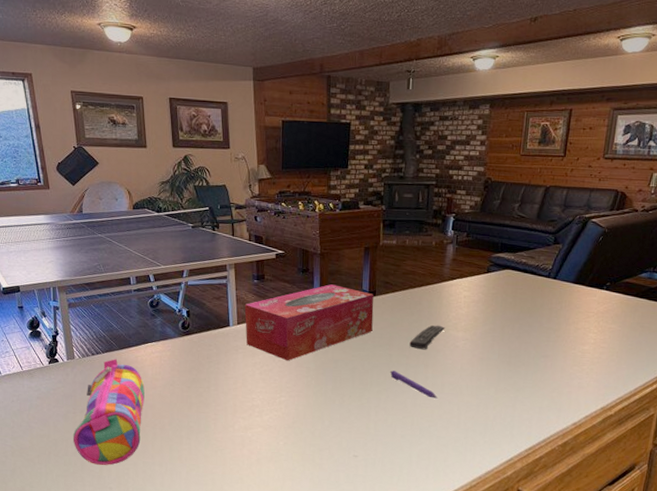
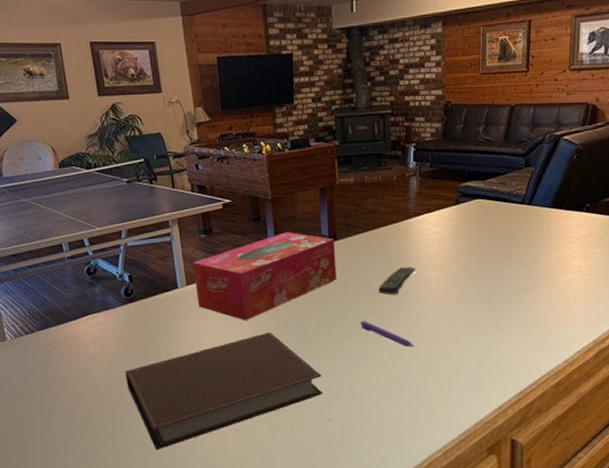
pencil case: present [74,359,145,465] -> none [12,336,89,457]
notebook: none [177,373,352,469] -> present [125,333,324,450]

